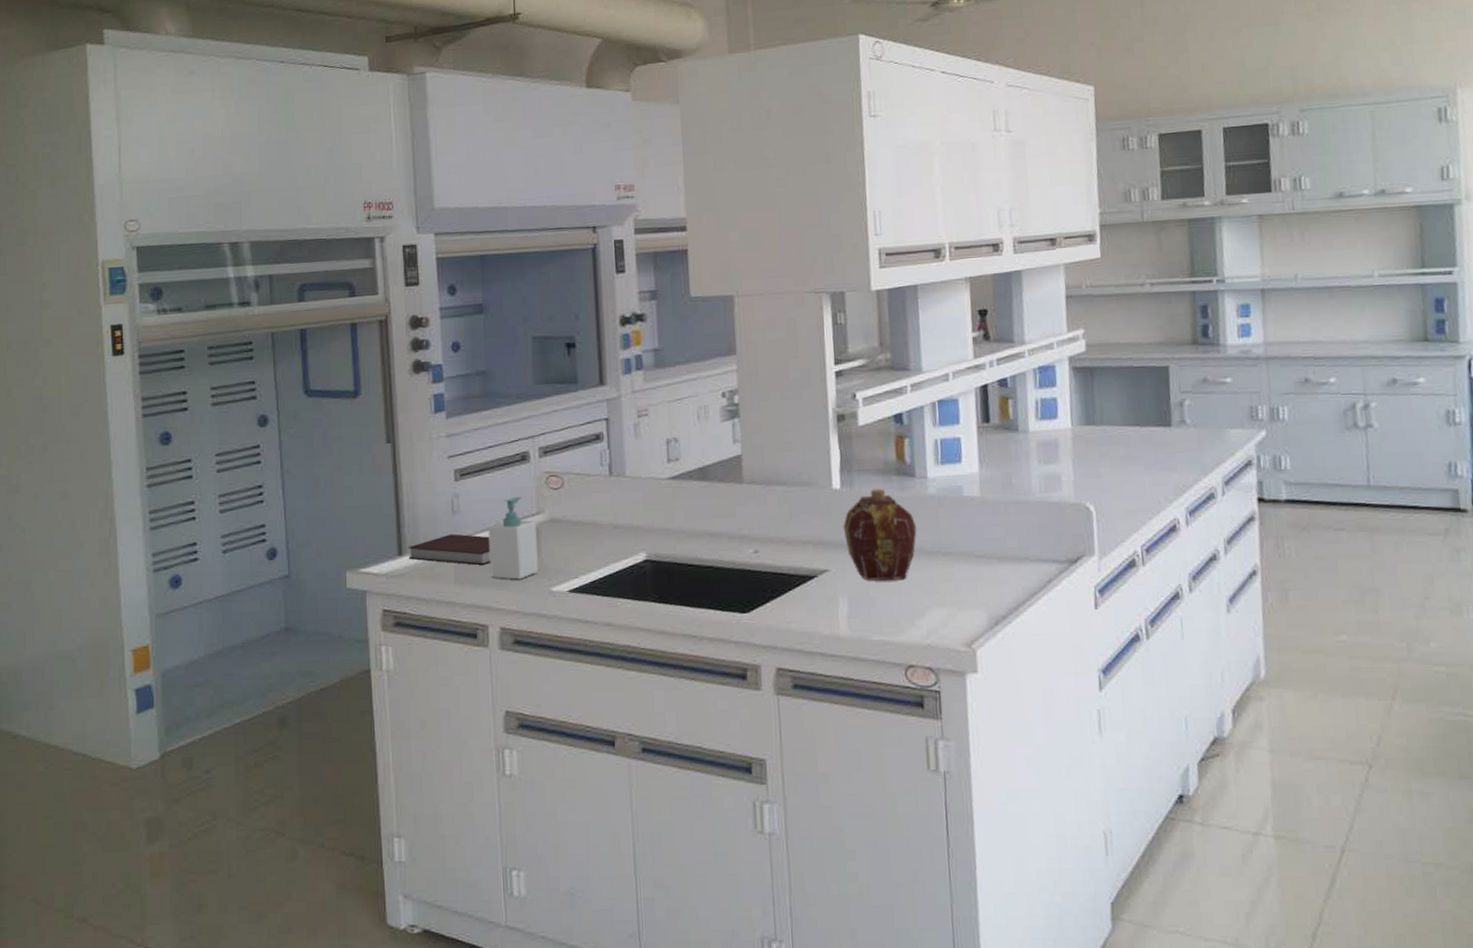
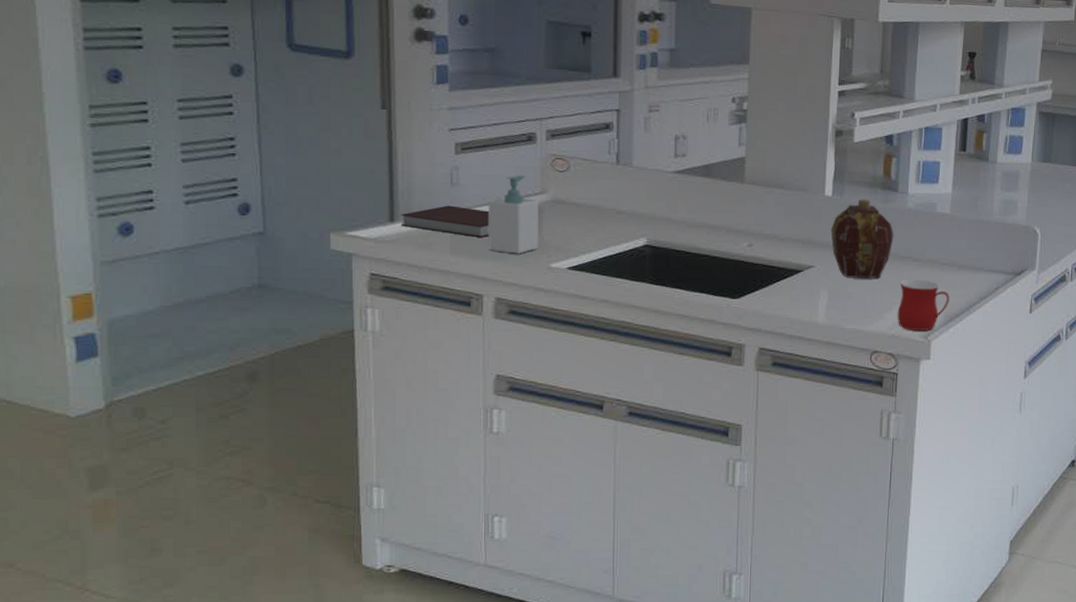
mug: none [931,577,993,639] -> present [897,279,950,332]

